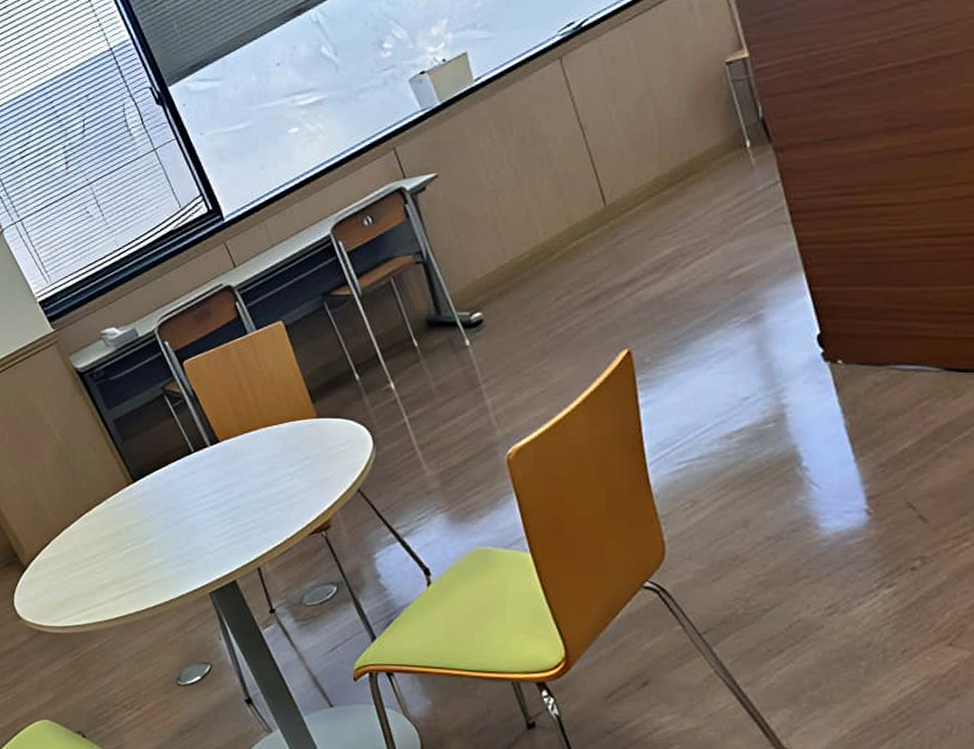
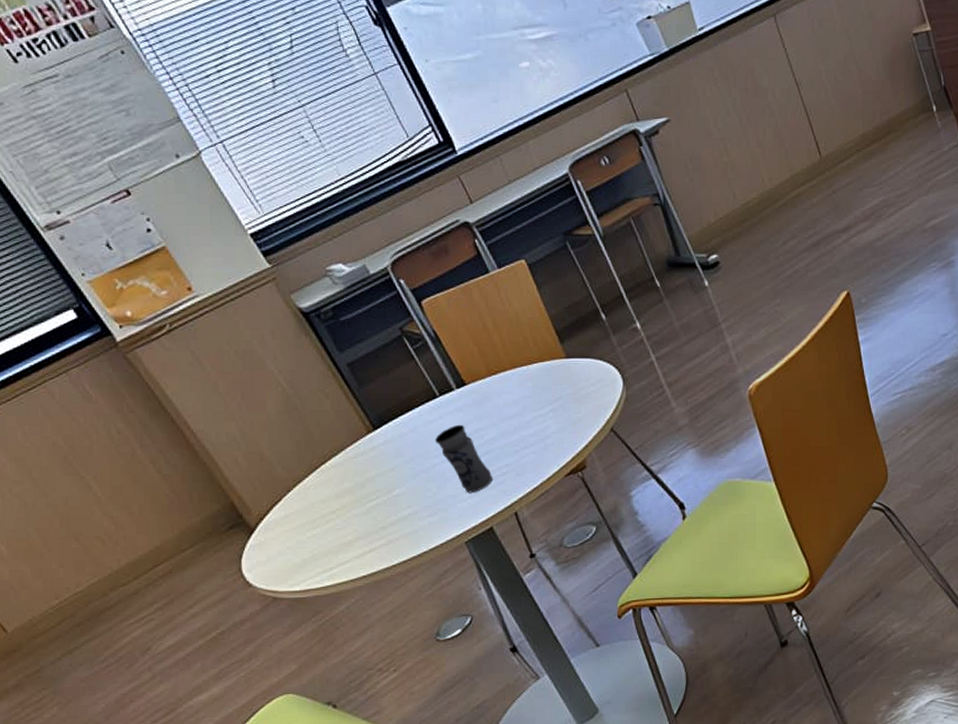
jar: none [188,480,240,546] -> present [435,424,493,493]

